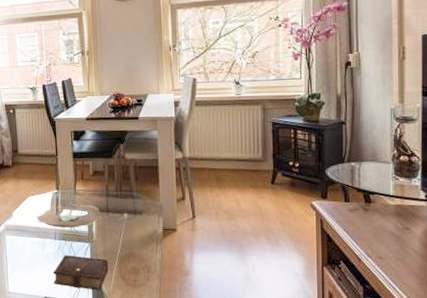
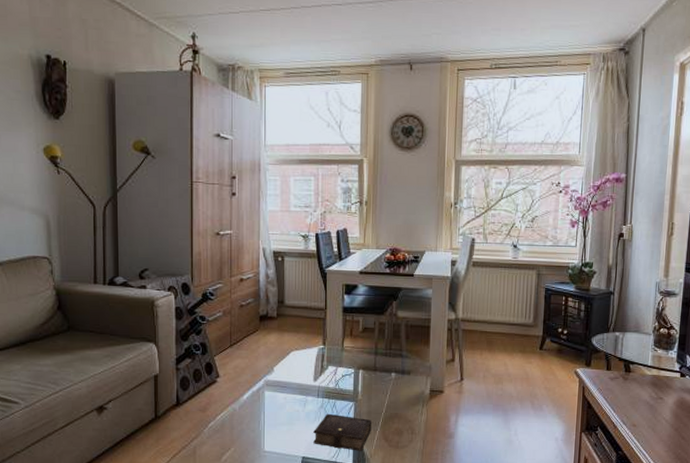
decorative bowl: present [37,204,101,228] -> none [300,361,368,386]

